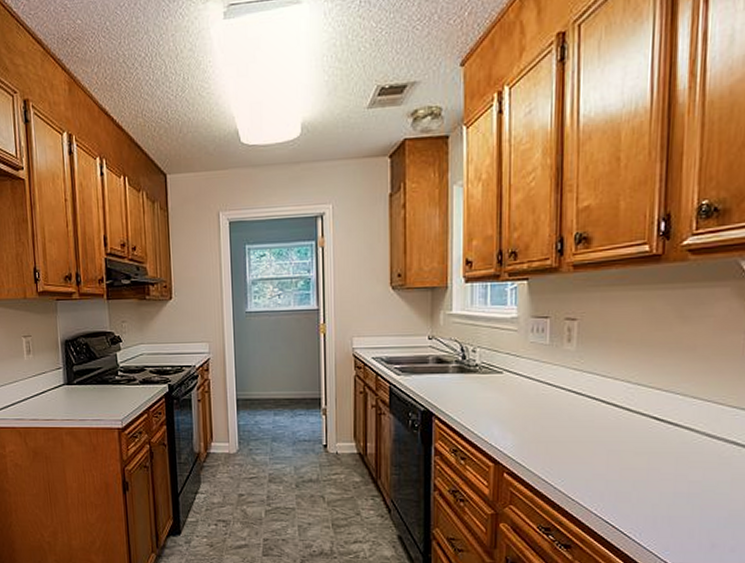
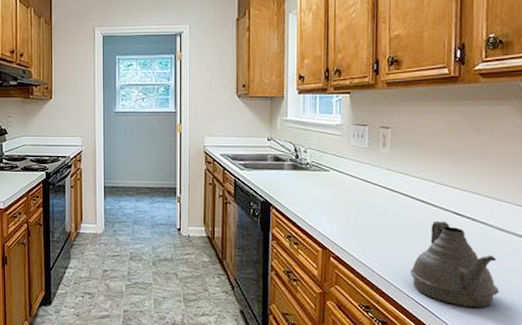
teapot: none [598,427,706,528] -> present [410,220,499,308]

